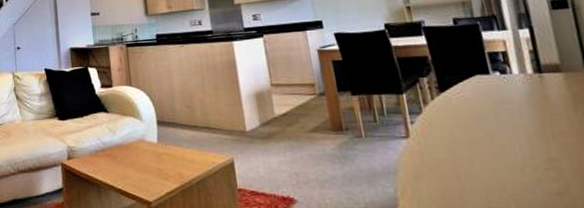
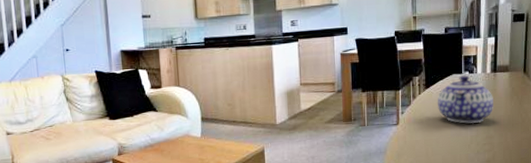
teapot: none [459,76,549,140] -> present [437,75,493,124]

